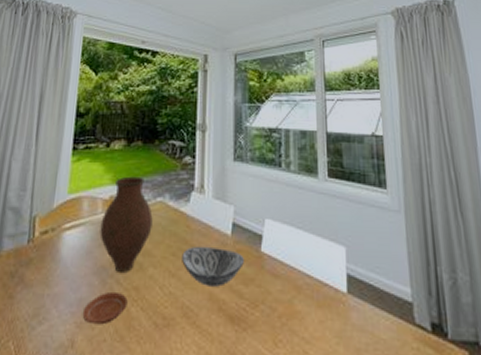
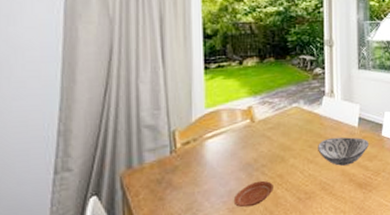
vase: present [100,176,153,272] -> none [241,88,290,166]

